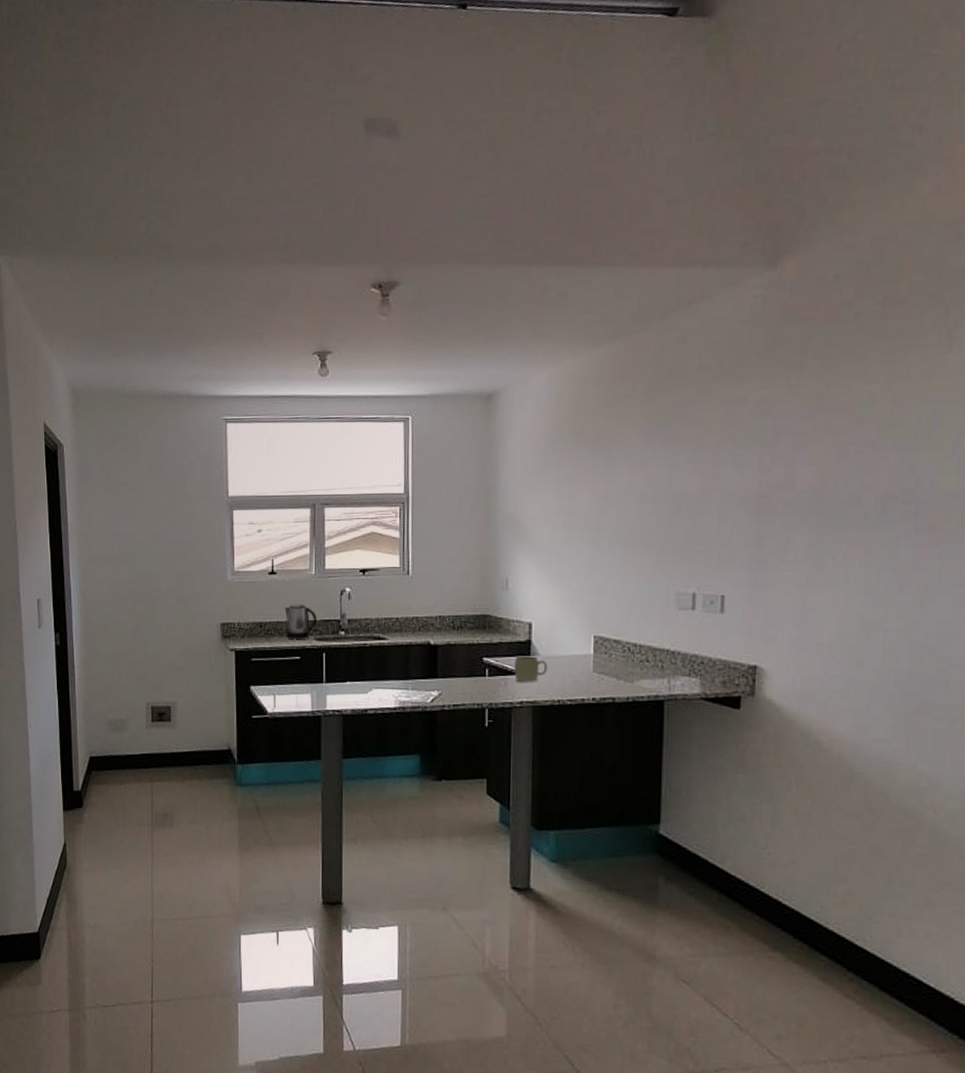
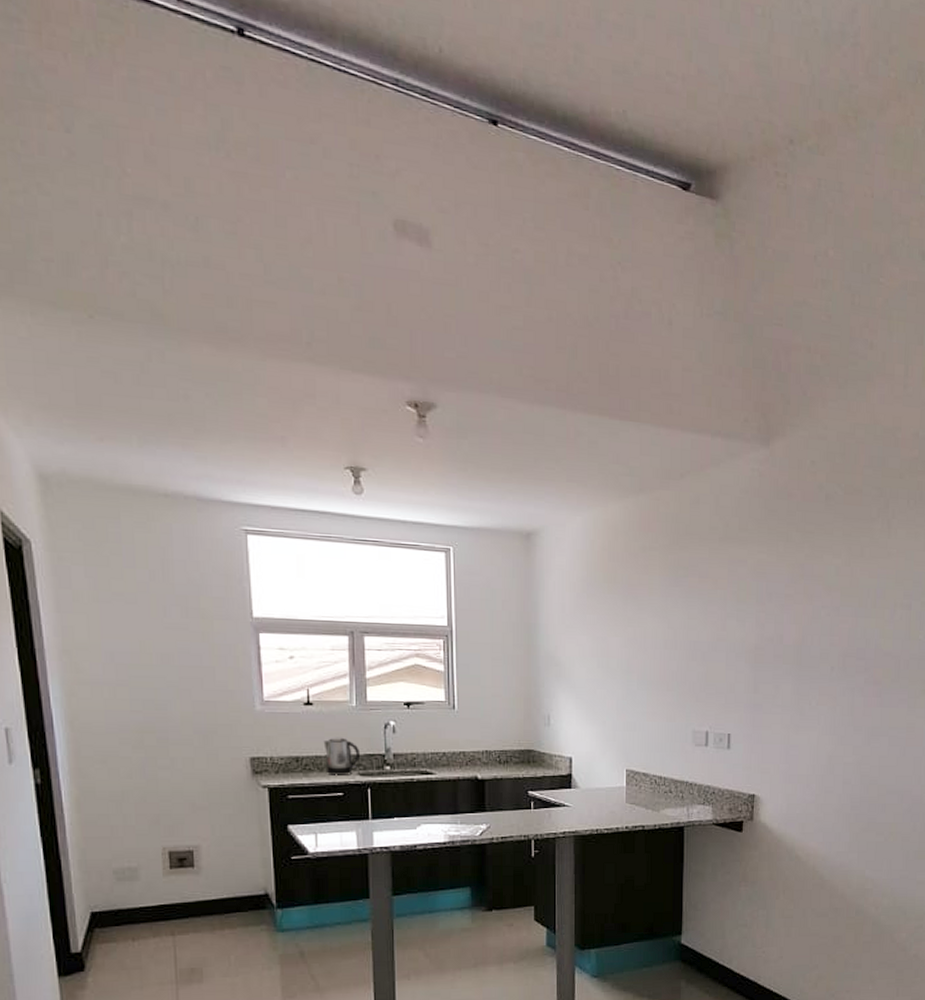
mug: present [514,656,548,682] -> none [557,789,587,813]

